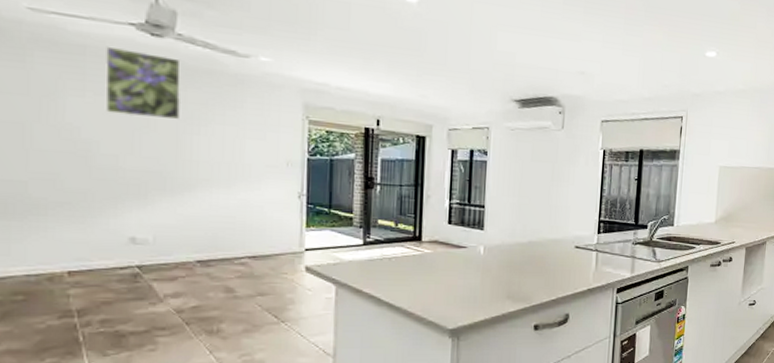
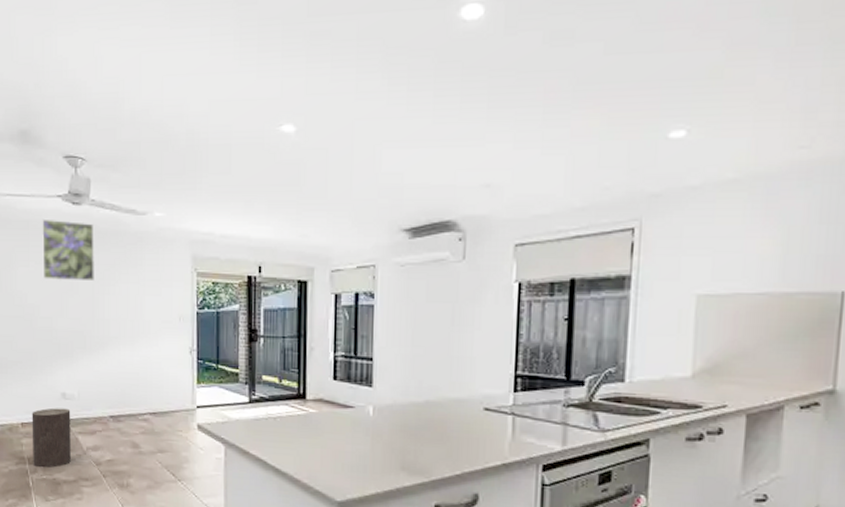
stool: none [84,253,143,320] -> present [32,407,71,469]

